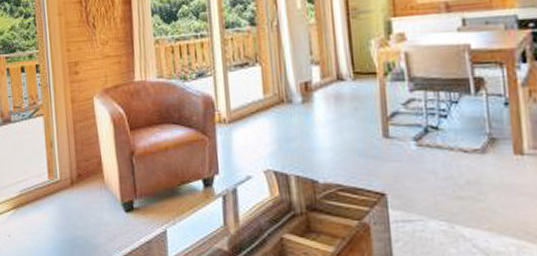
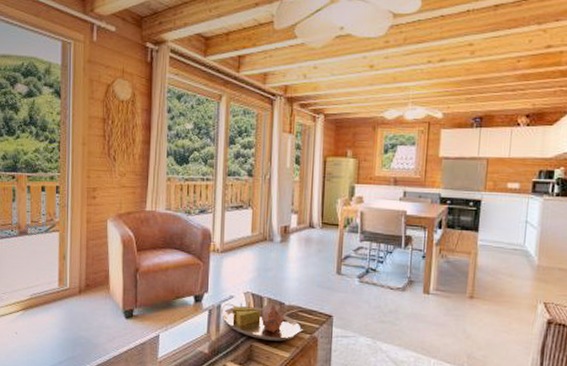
serving tray: none [238,182,349,232] -> present [221,302,304,341]

